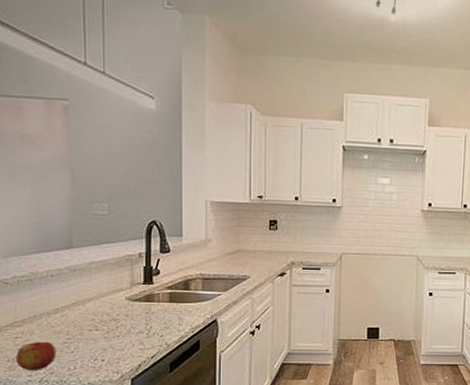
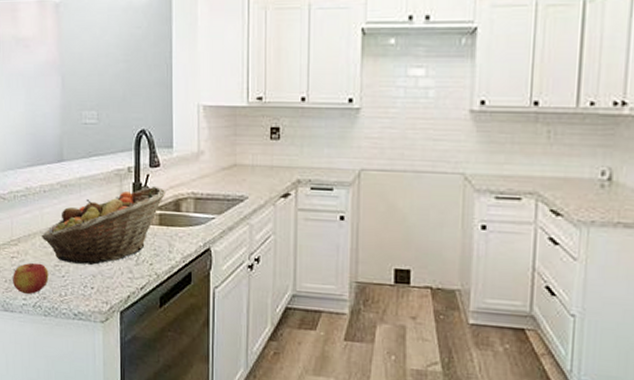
fruit basket: none [48,268,175,340] -> present [41,185,165,265]

